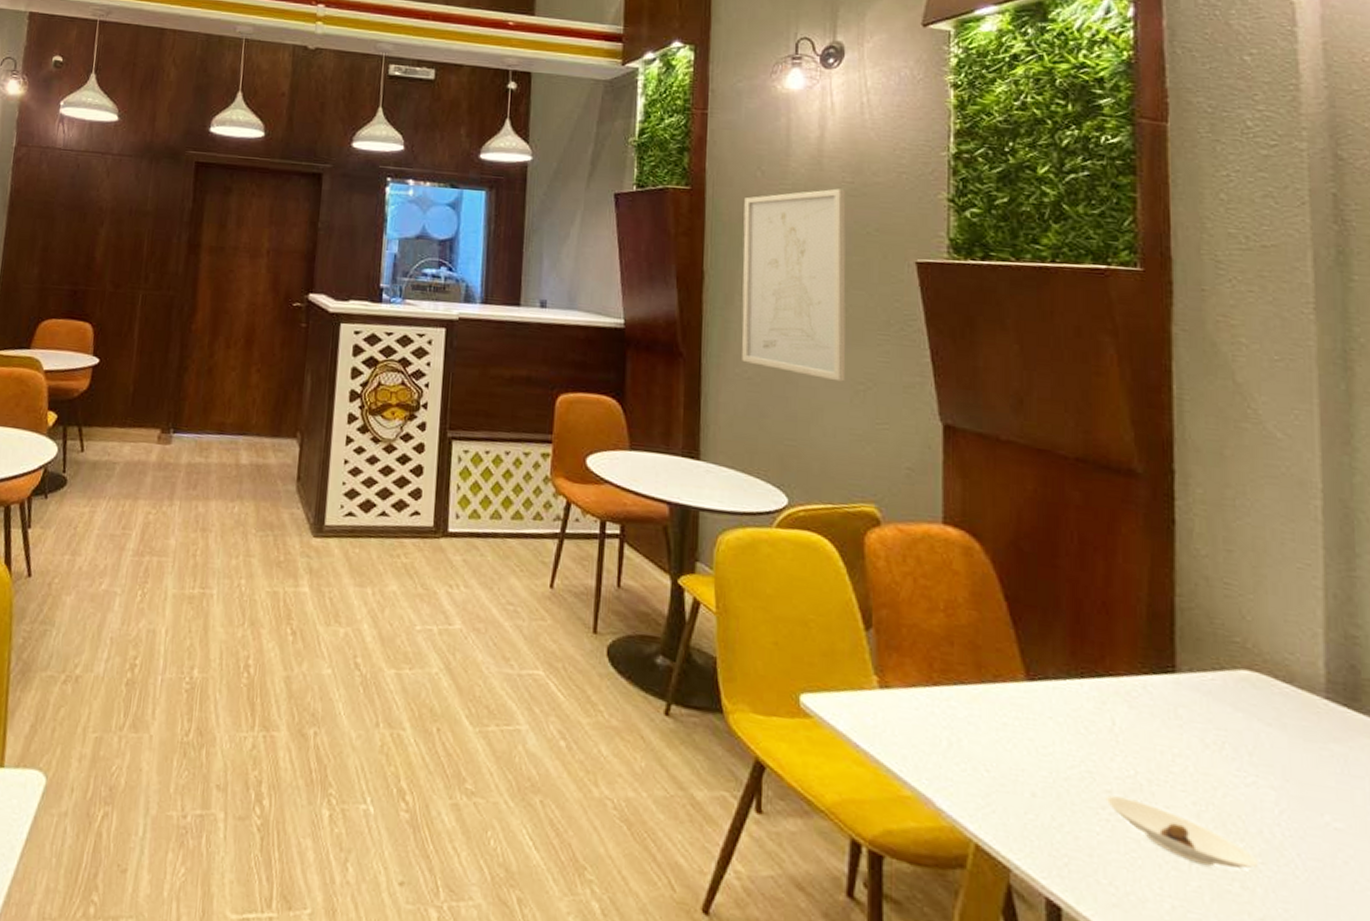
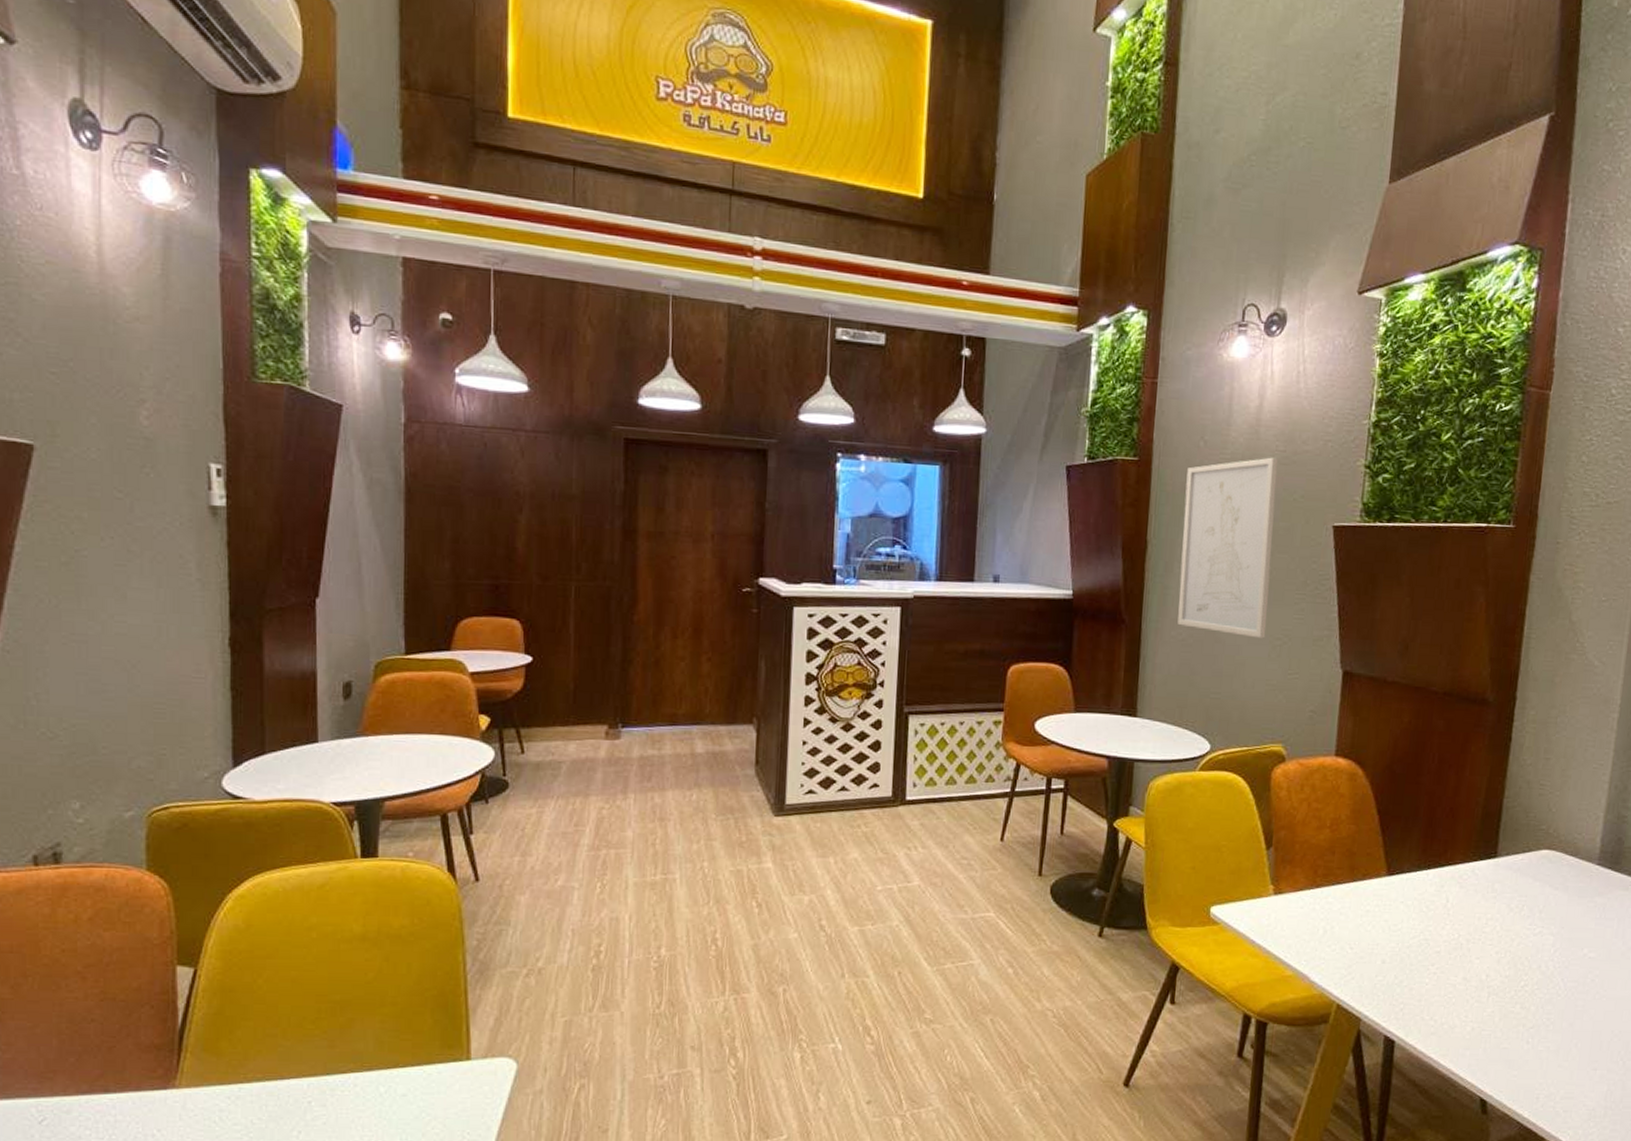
saucer: present [1105,795,1258,869] -> none [1435,955,1535,996]

